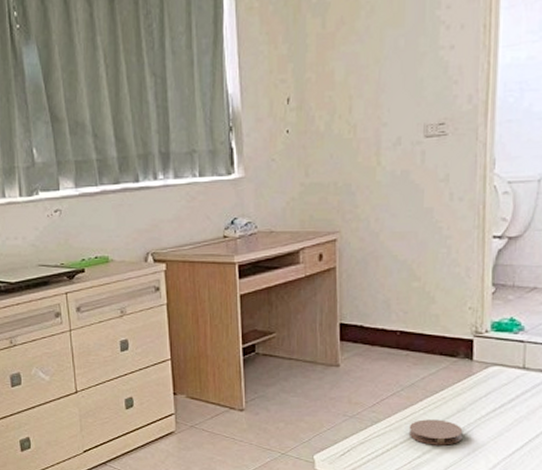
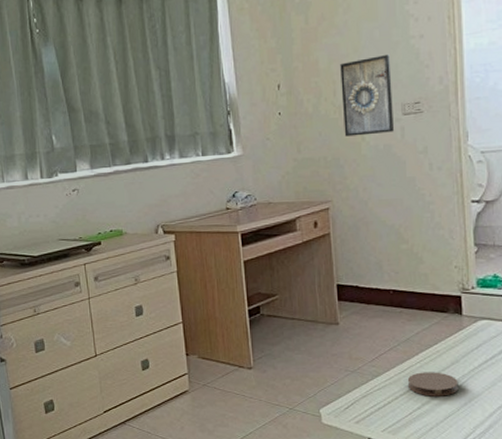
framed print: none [358,68,415,160] -> present [340,55,394,137]

